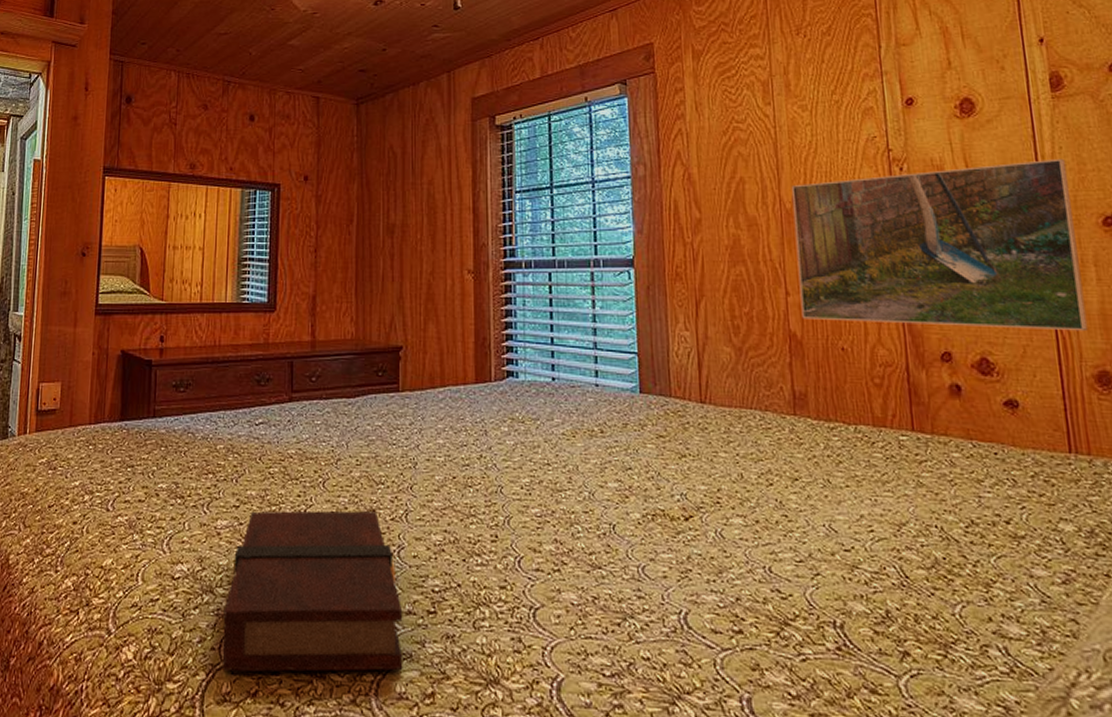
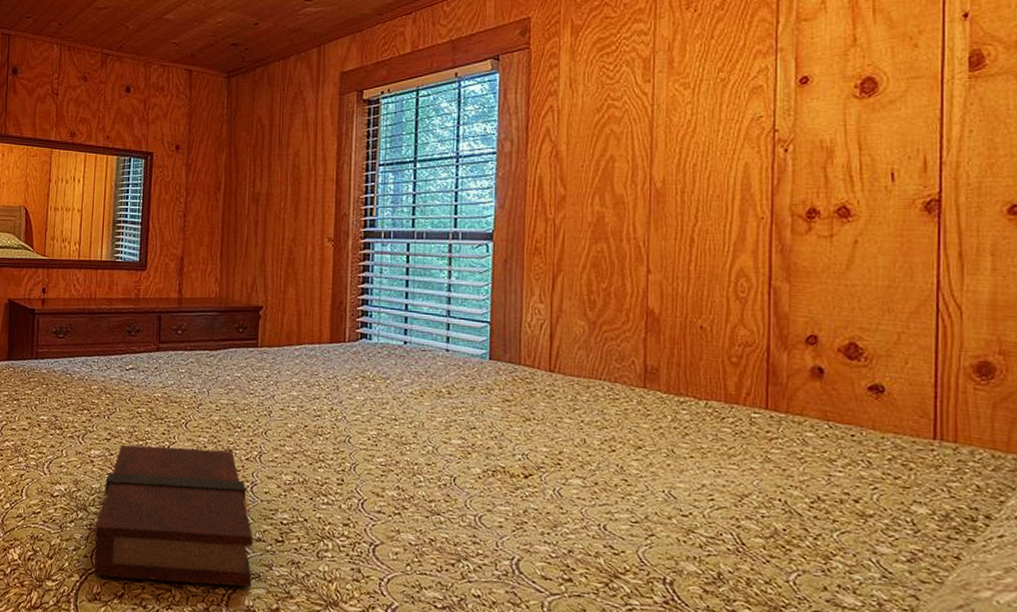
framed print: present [791,158,1089,332] -> none [662,142,975,322]

